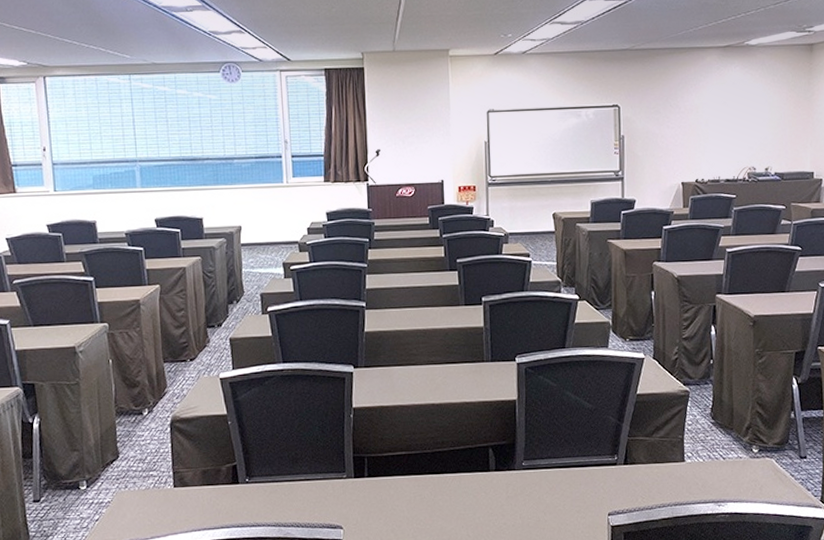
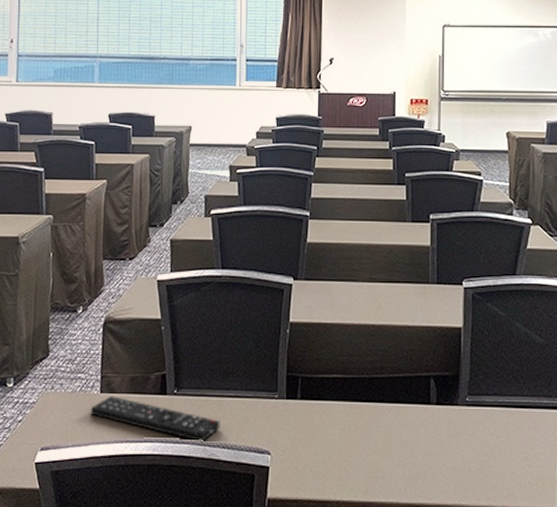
remote control: none [165,489,293,524] -> present [90,396,220,443]

